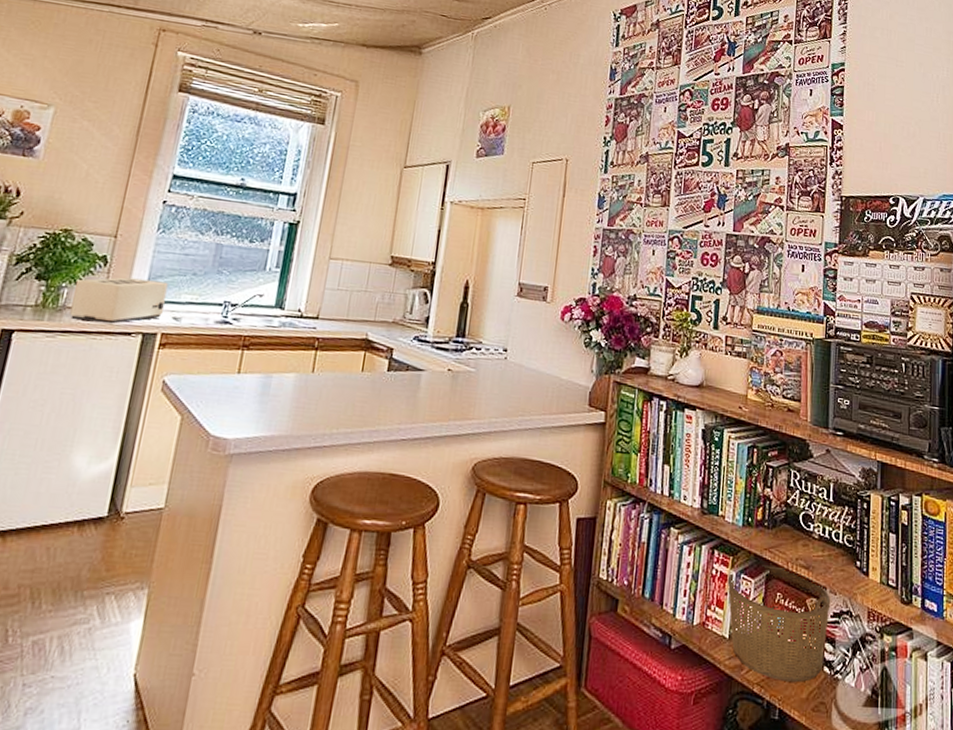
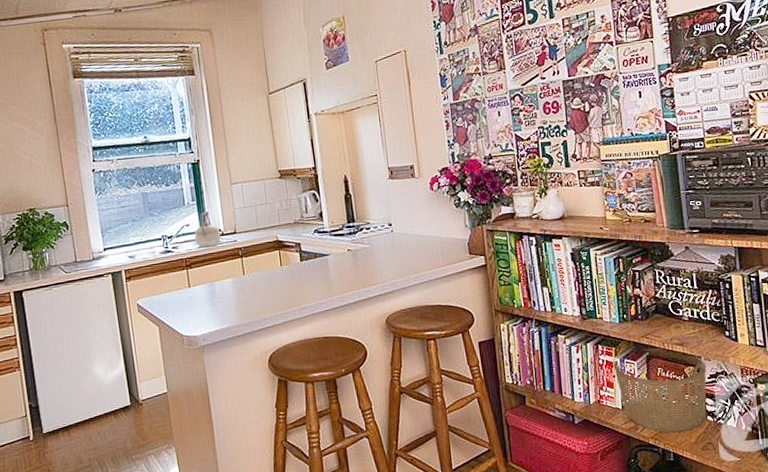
toaster: present [70,277,168,324] -> none [51,231,120,274]
kettle: none [263,284,299,330] -> present [194,211,221,248]

